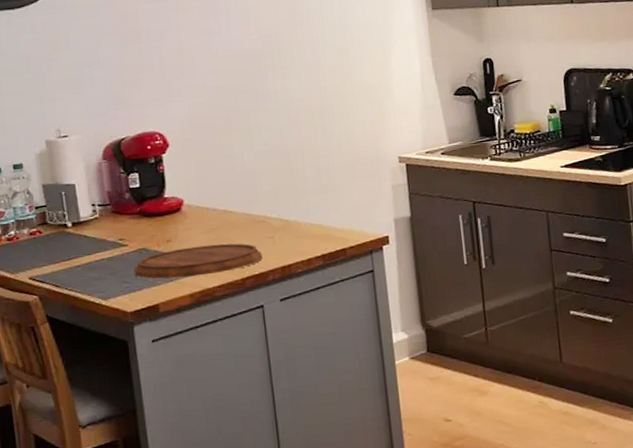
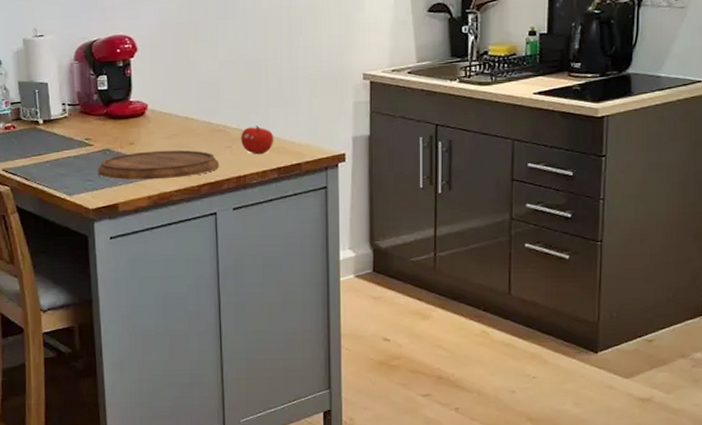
fruit: none [281,214,317,244] -> present [240,126,274,155]

